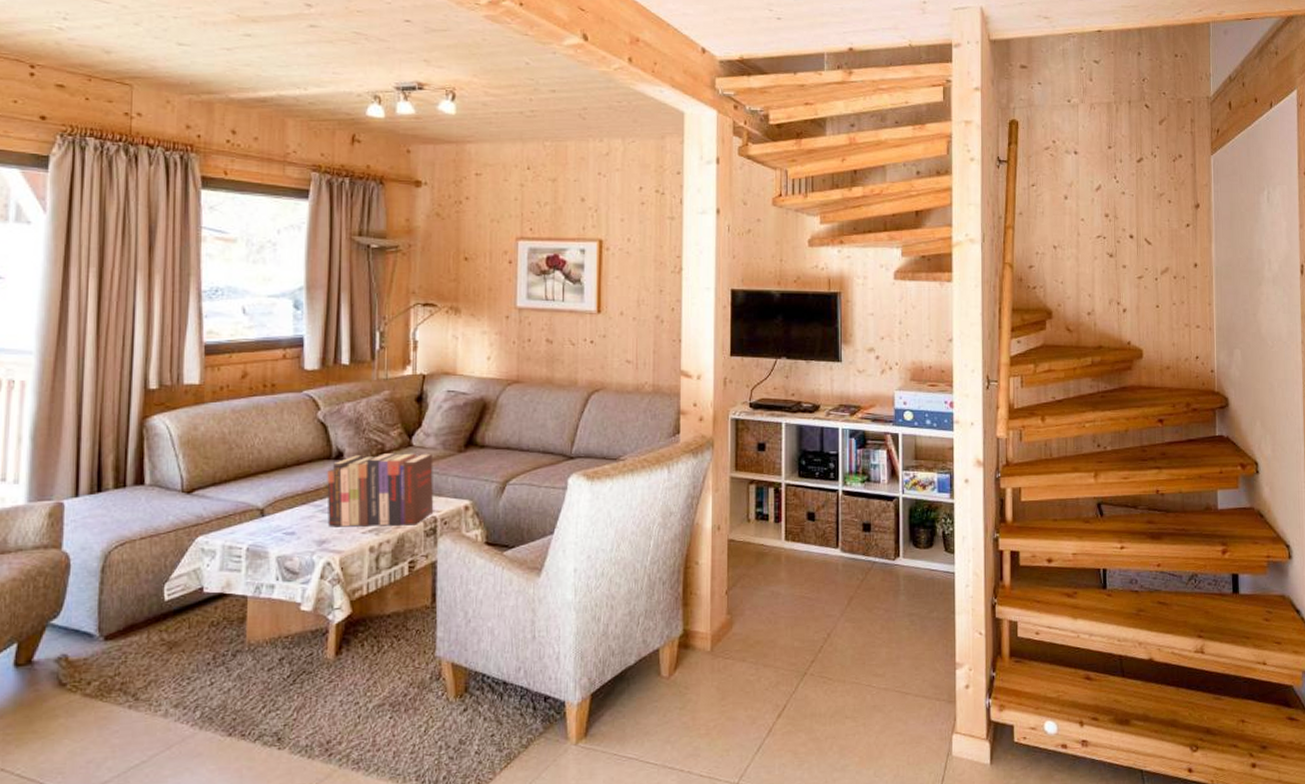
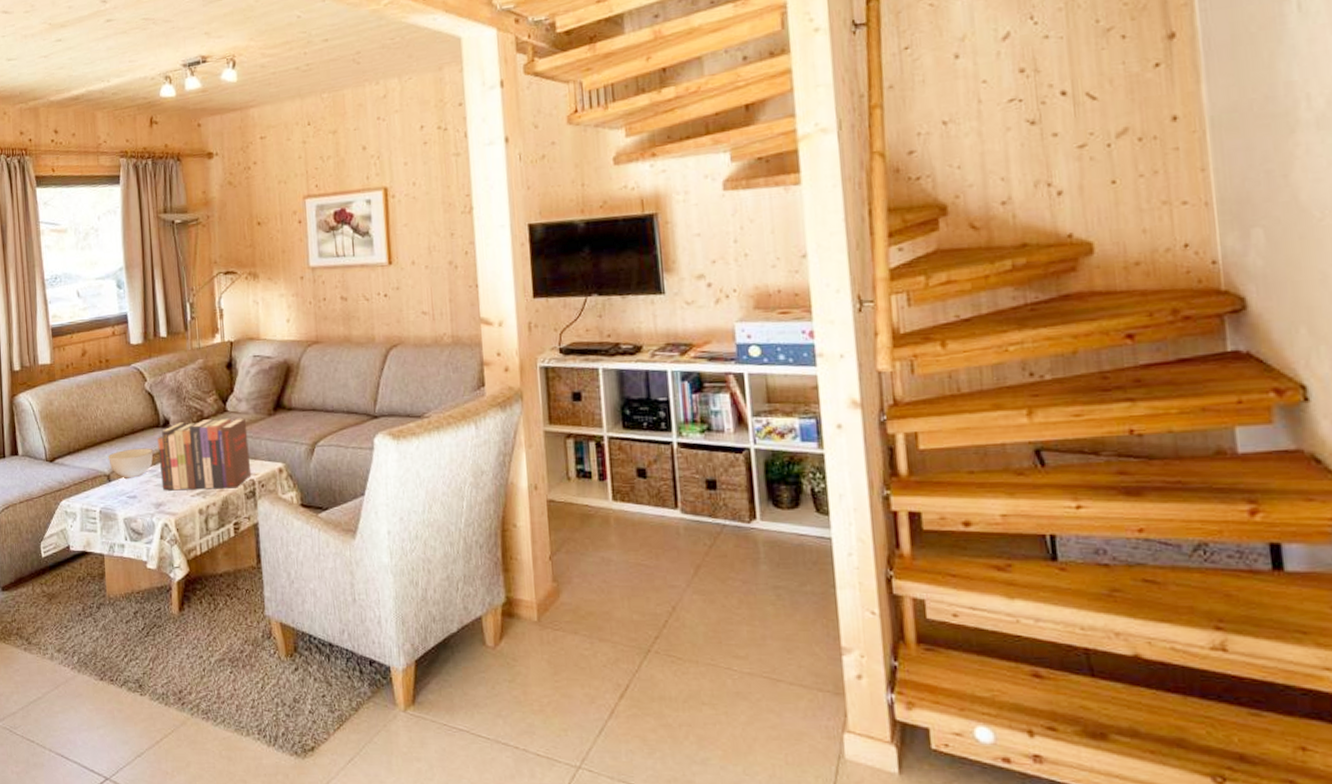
bowl: none [264,481,321,513] -> present [108,448,154,479]

